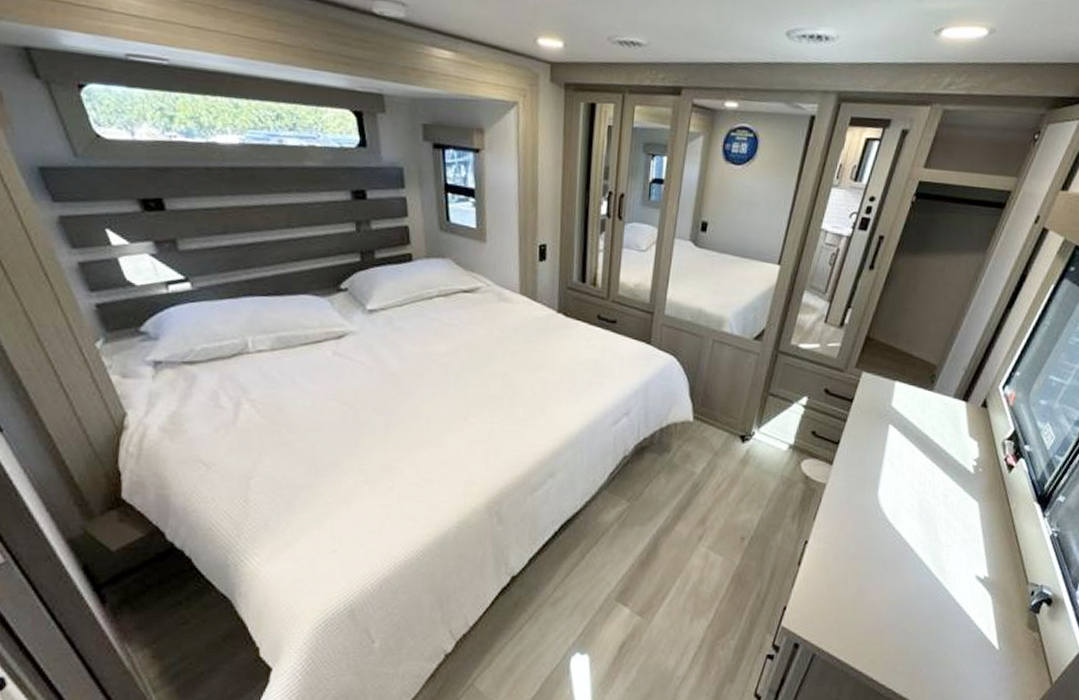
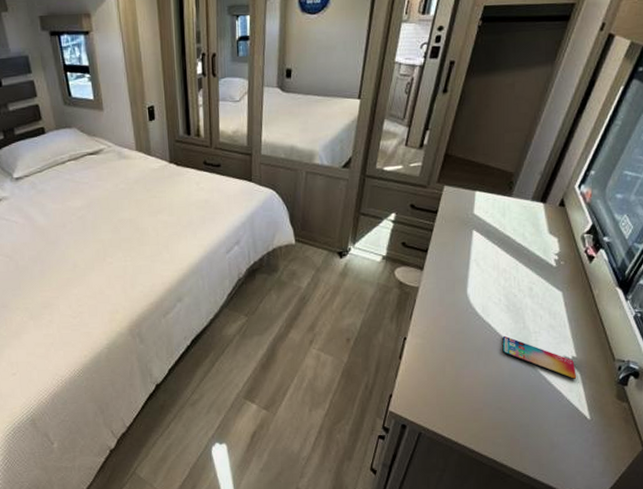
smartphone: none [910,547,988,603] -> present [502,335,577,380]

